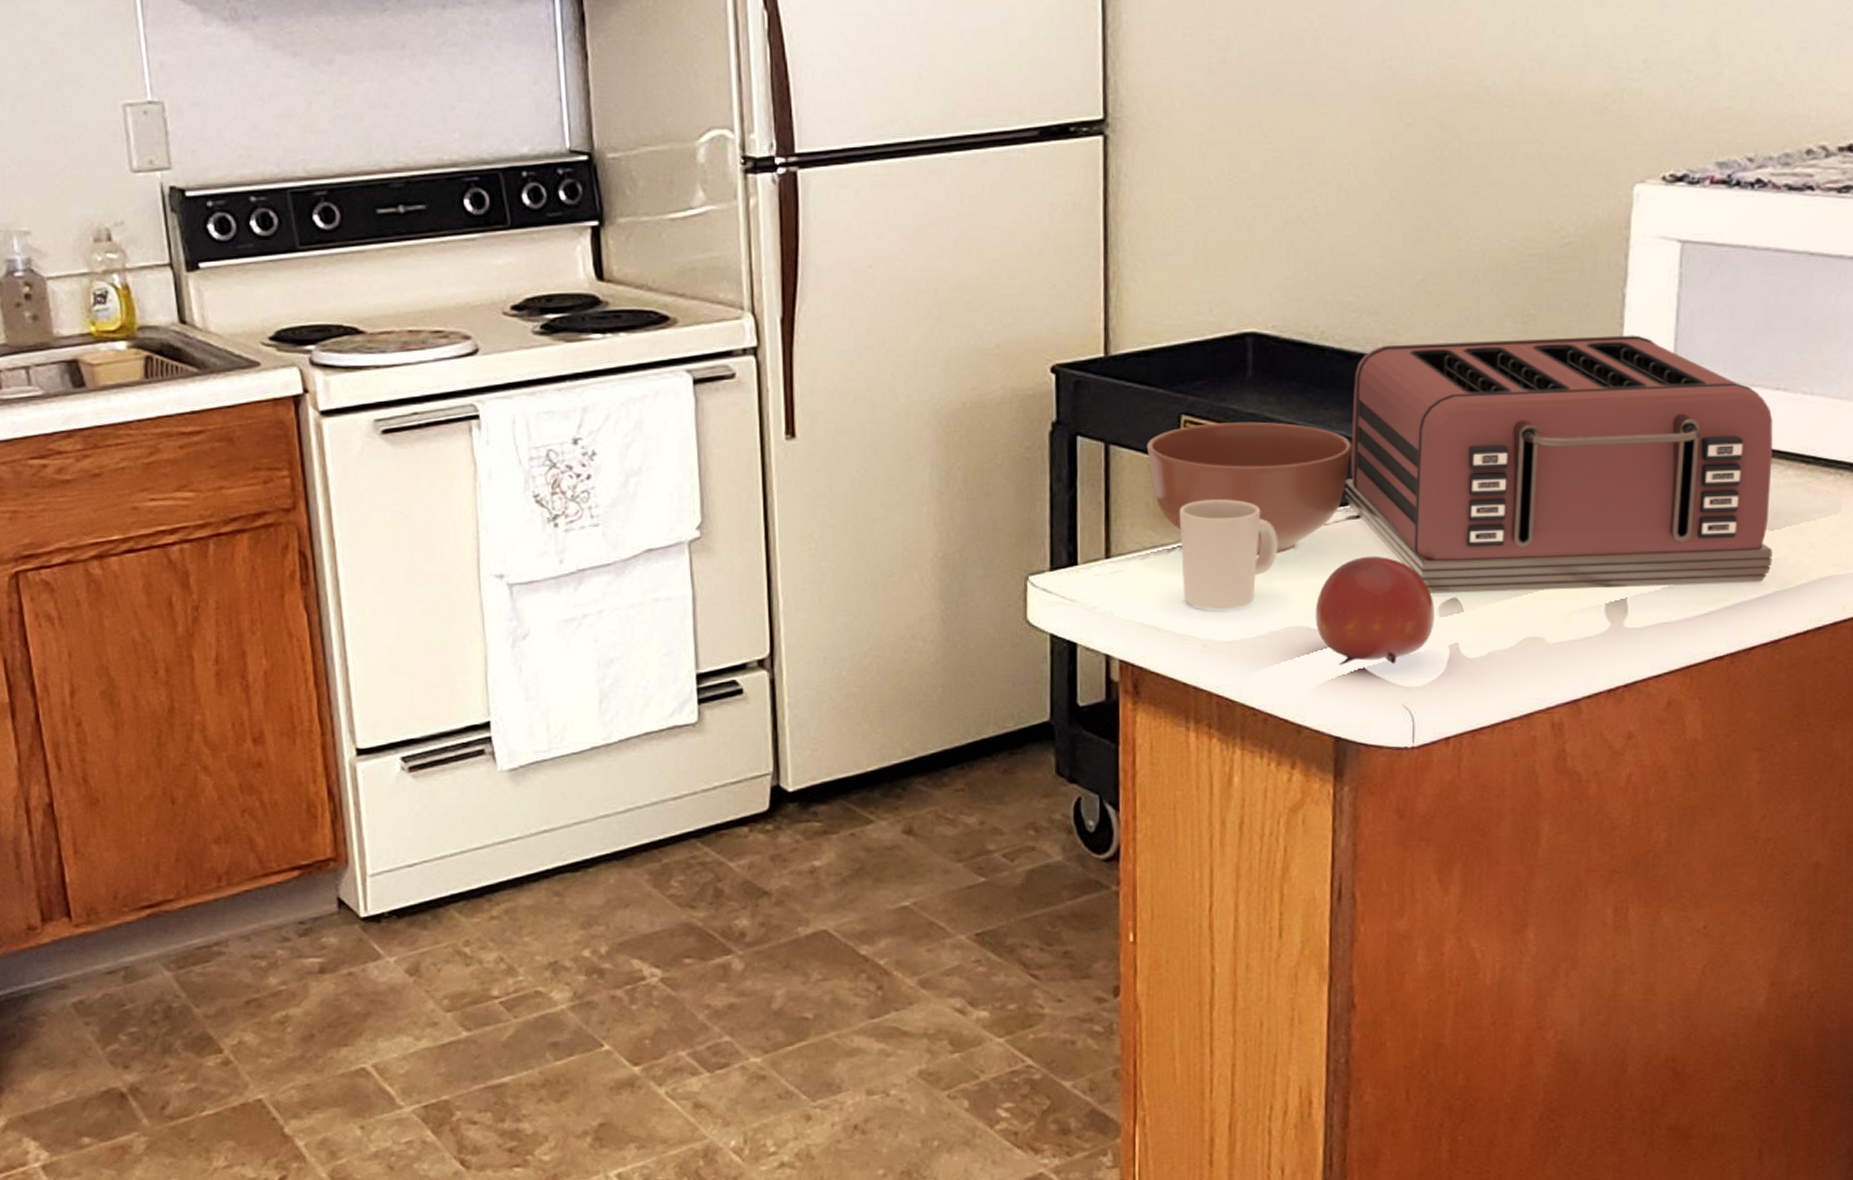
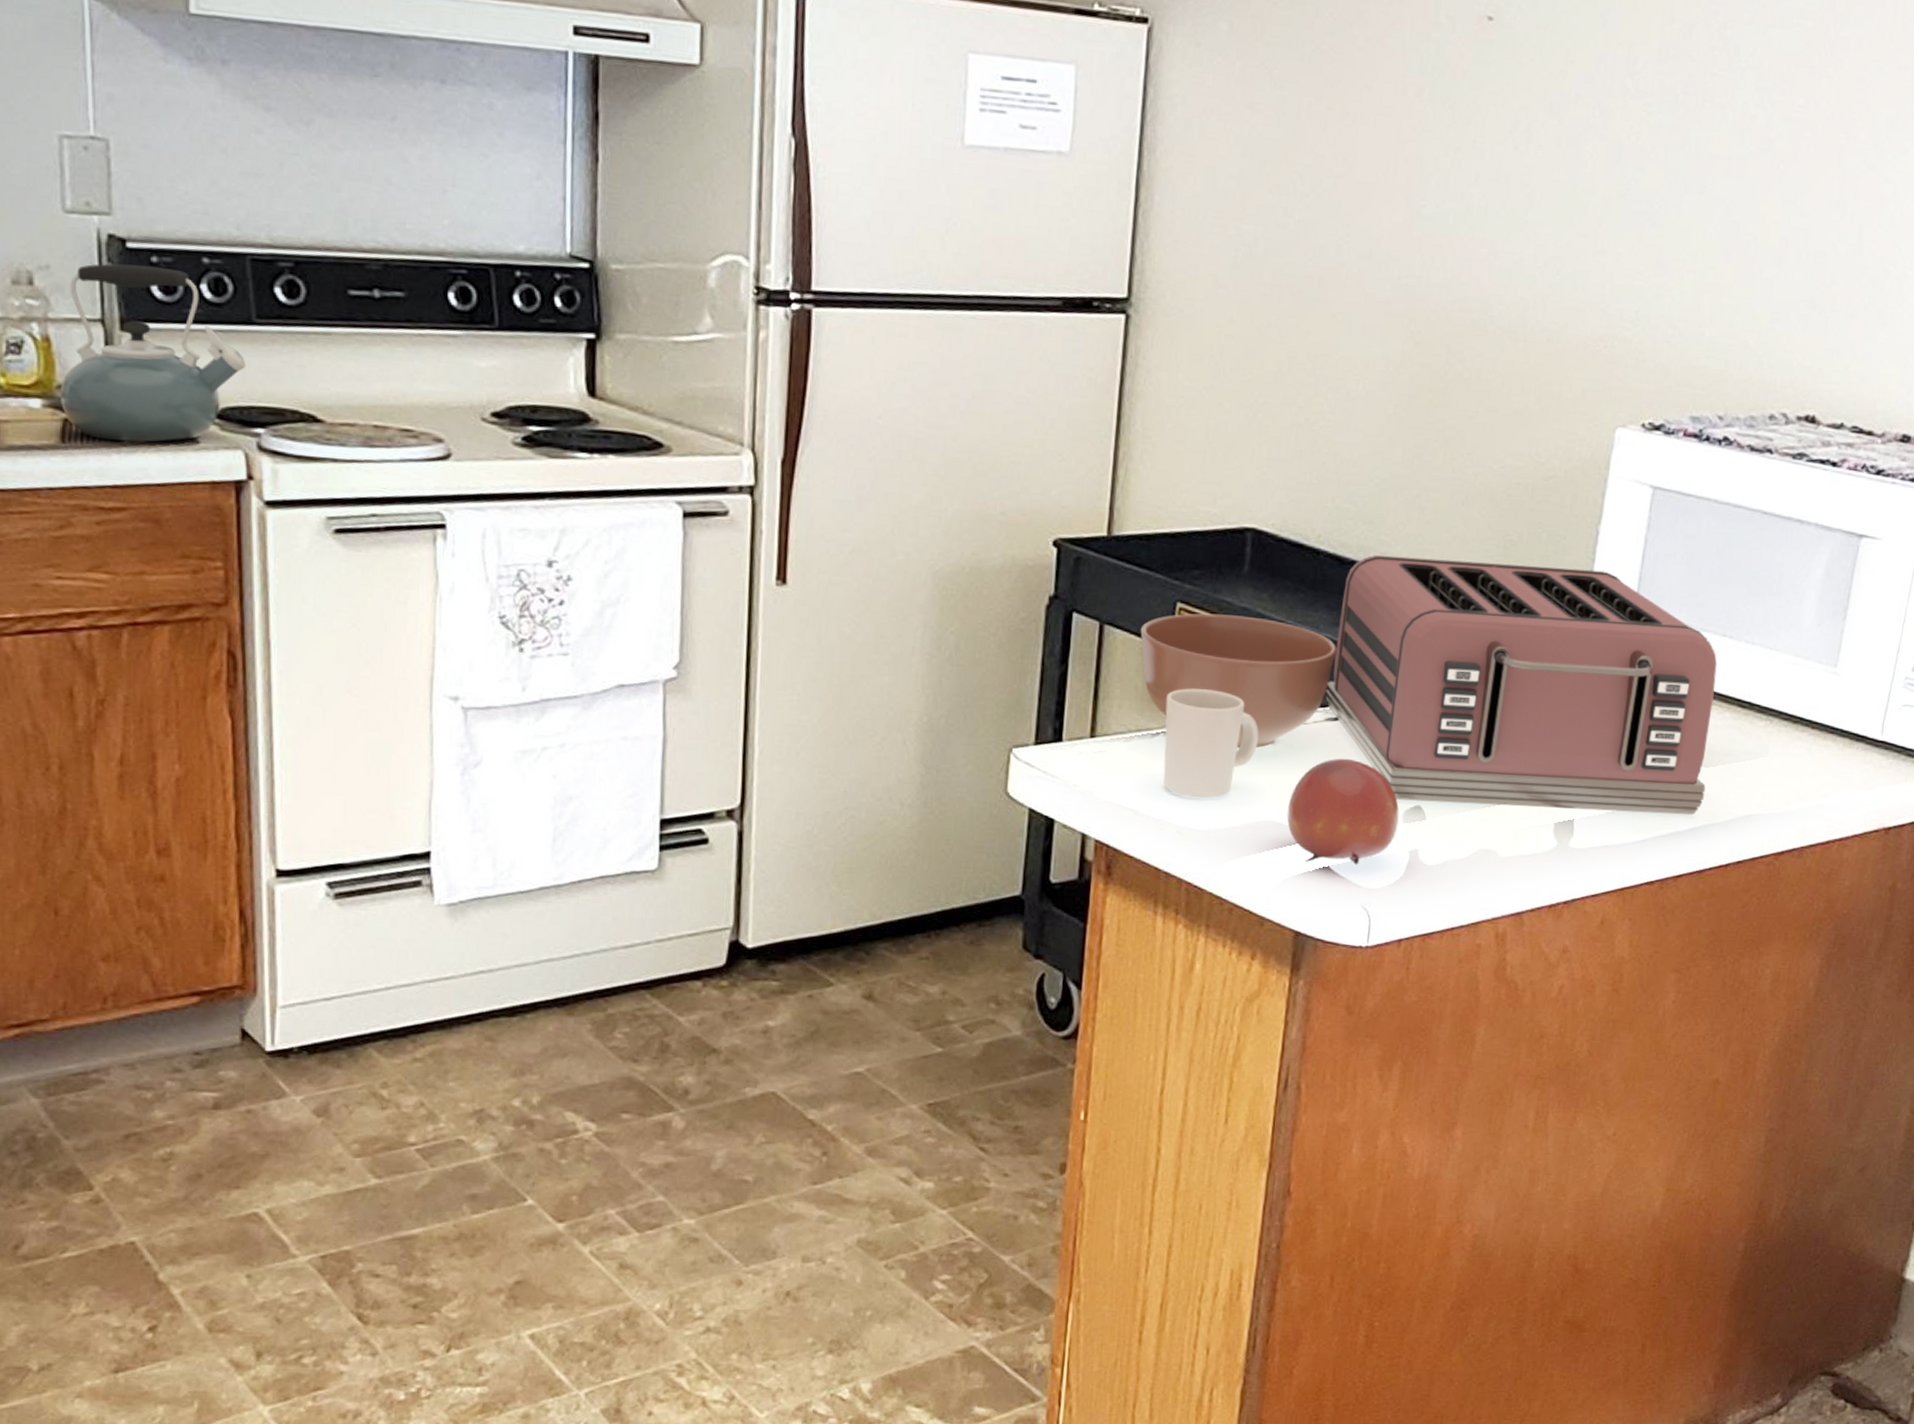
kettle: none [140,210,295,371] -> present [60,263,247,442]

